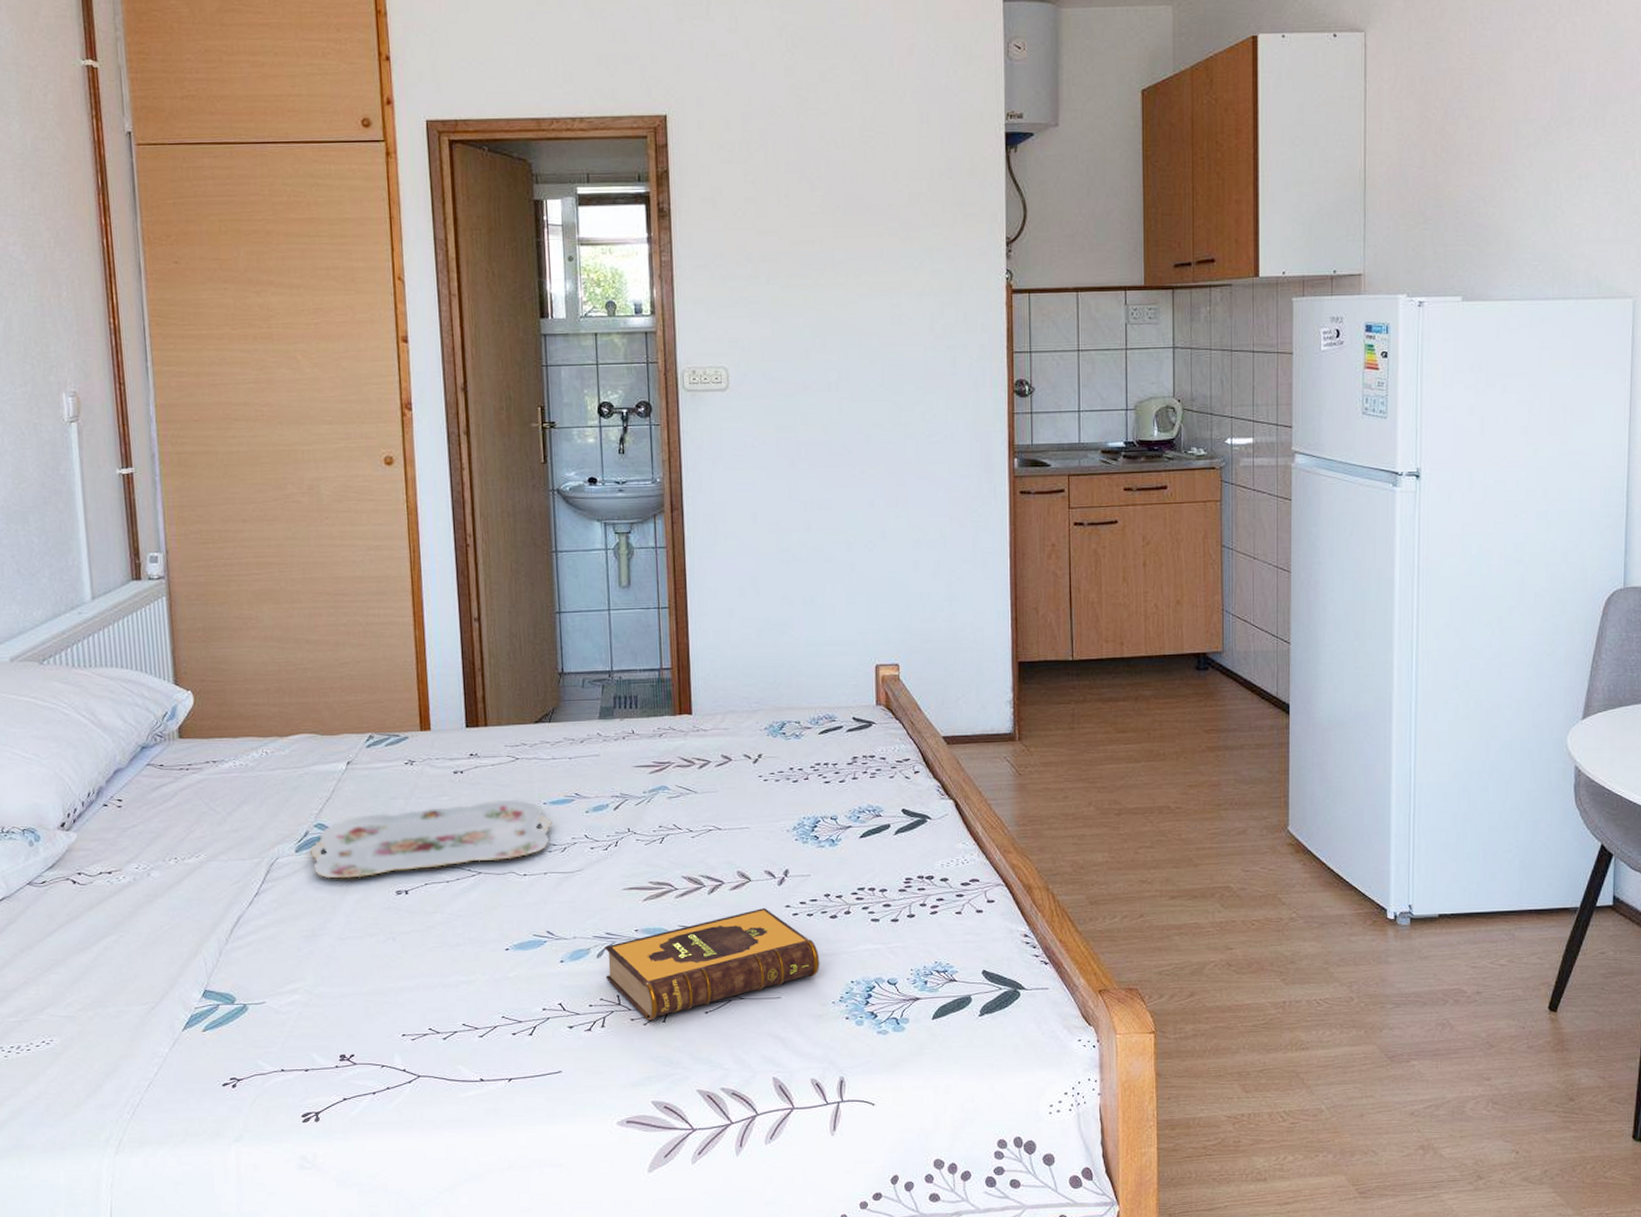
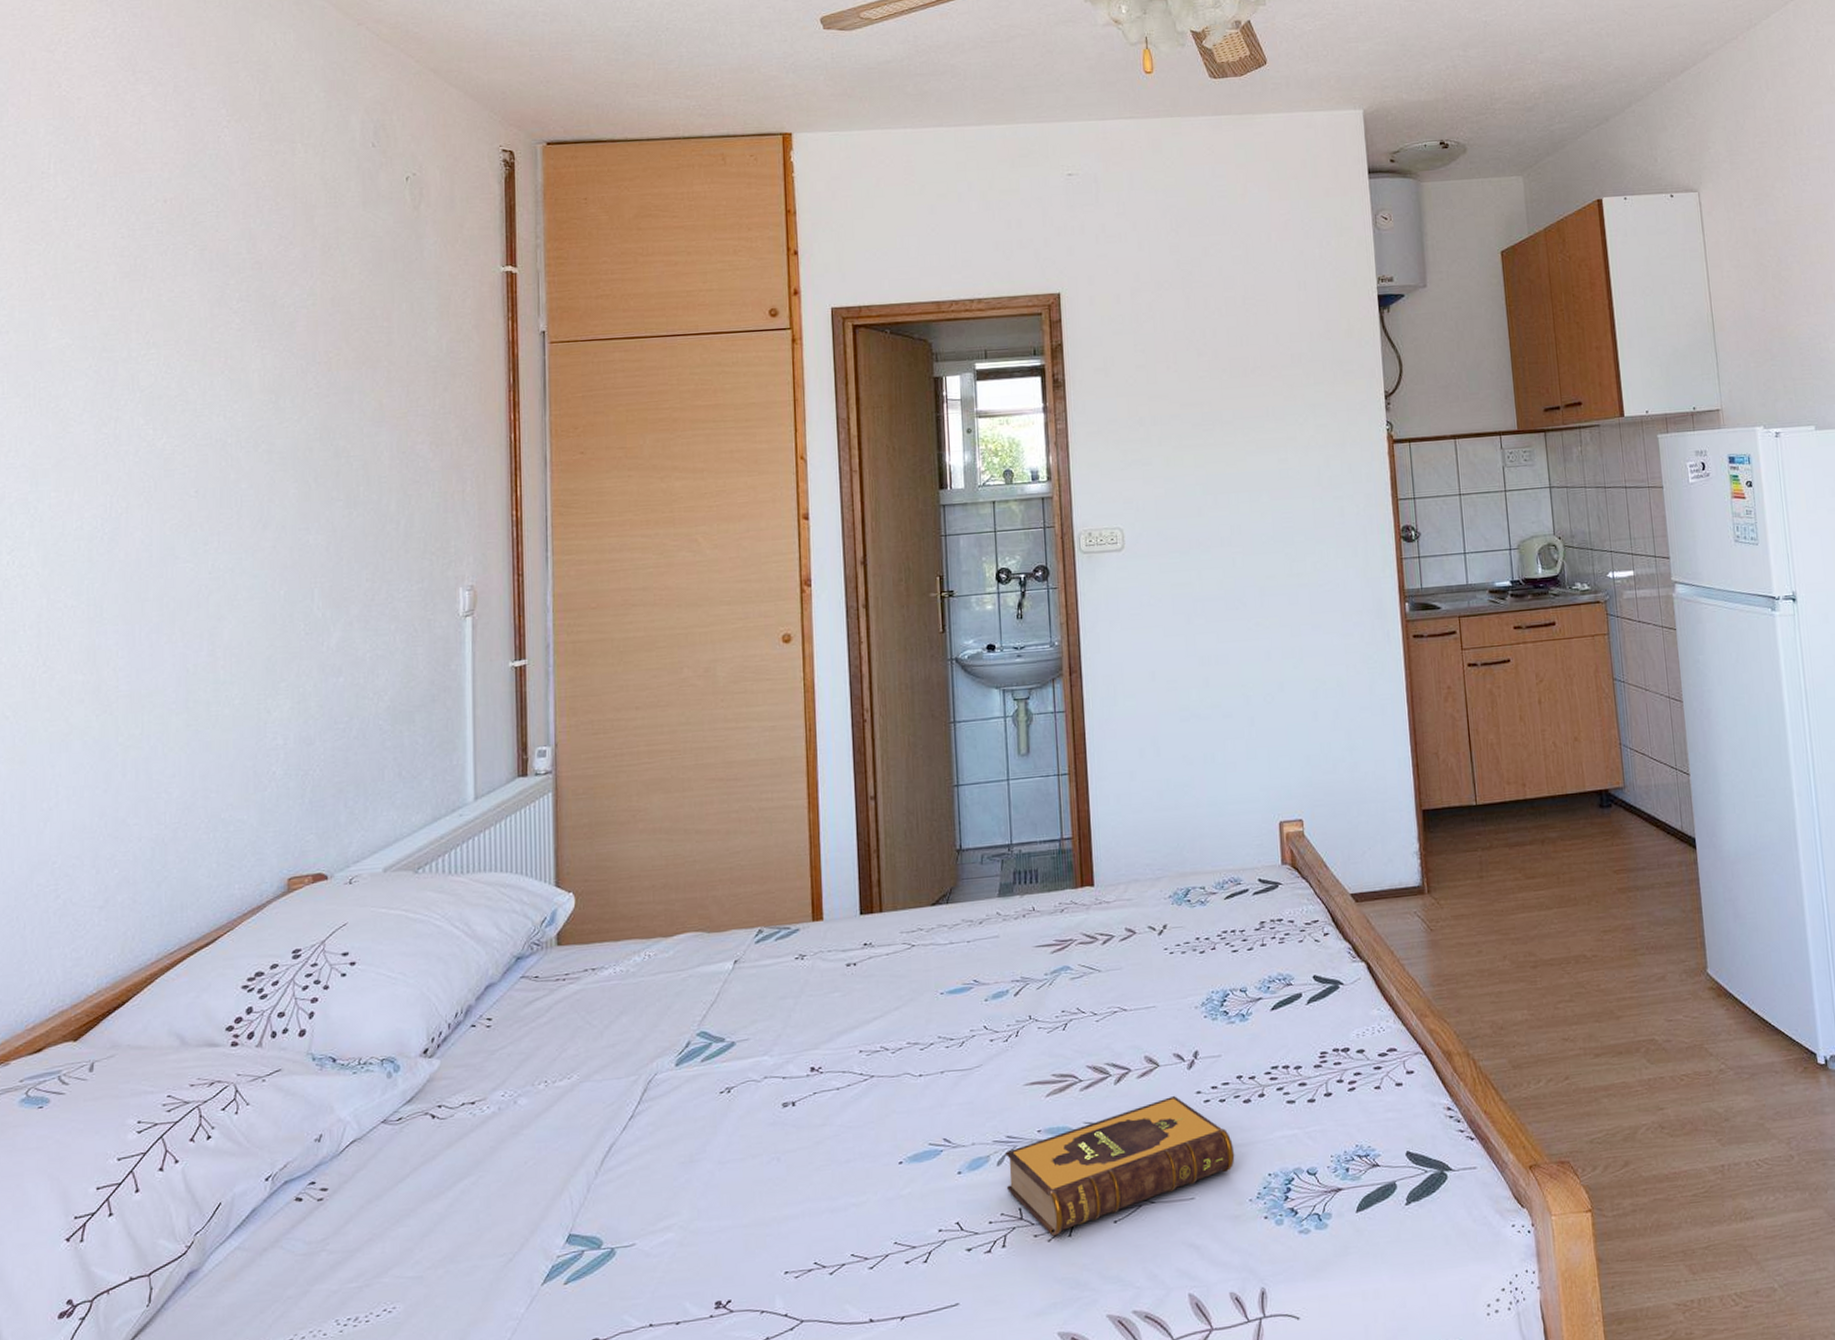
serving tray: present [309,799,552,879] -> none [691,991,950,1094]

